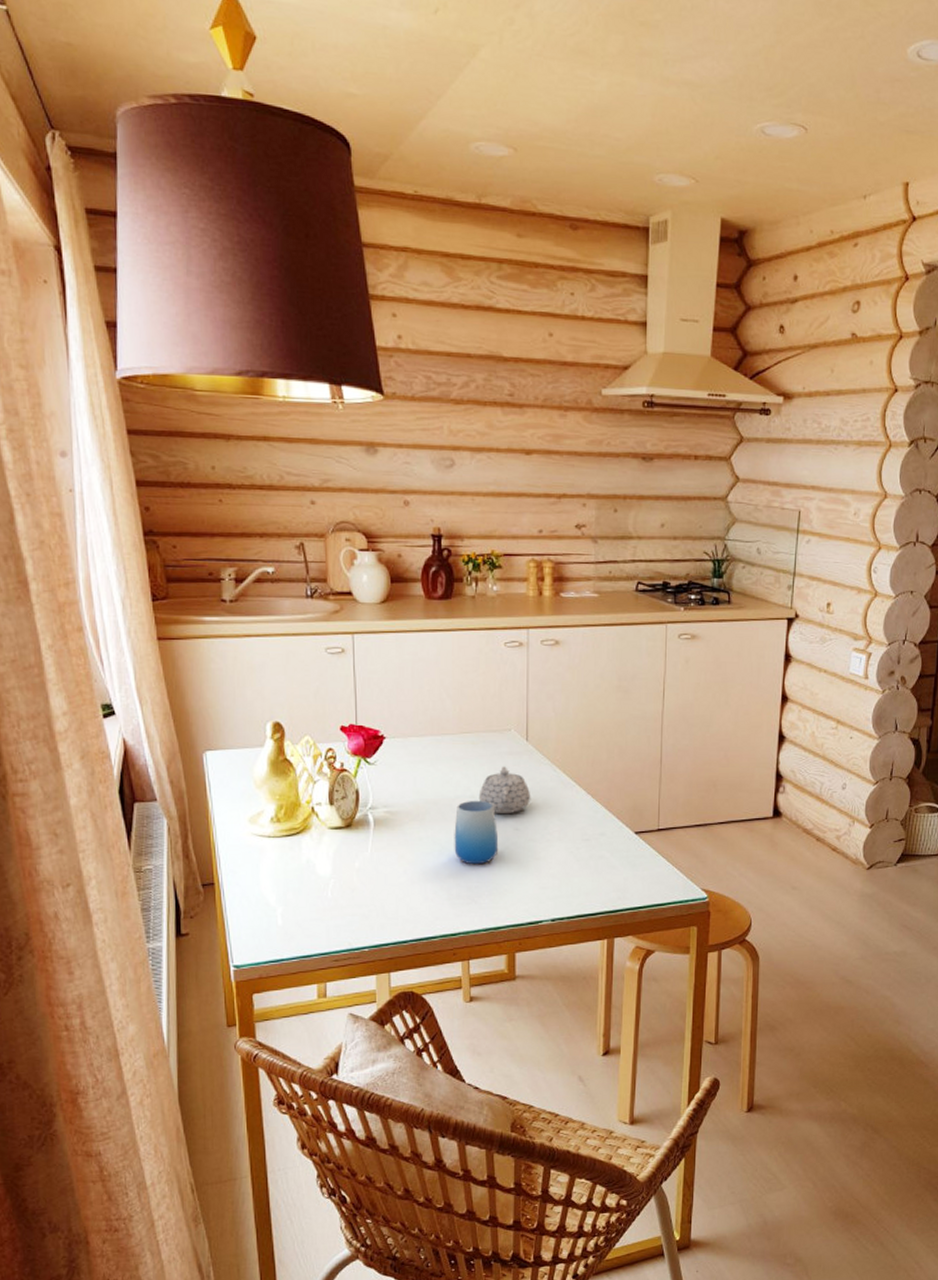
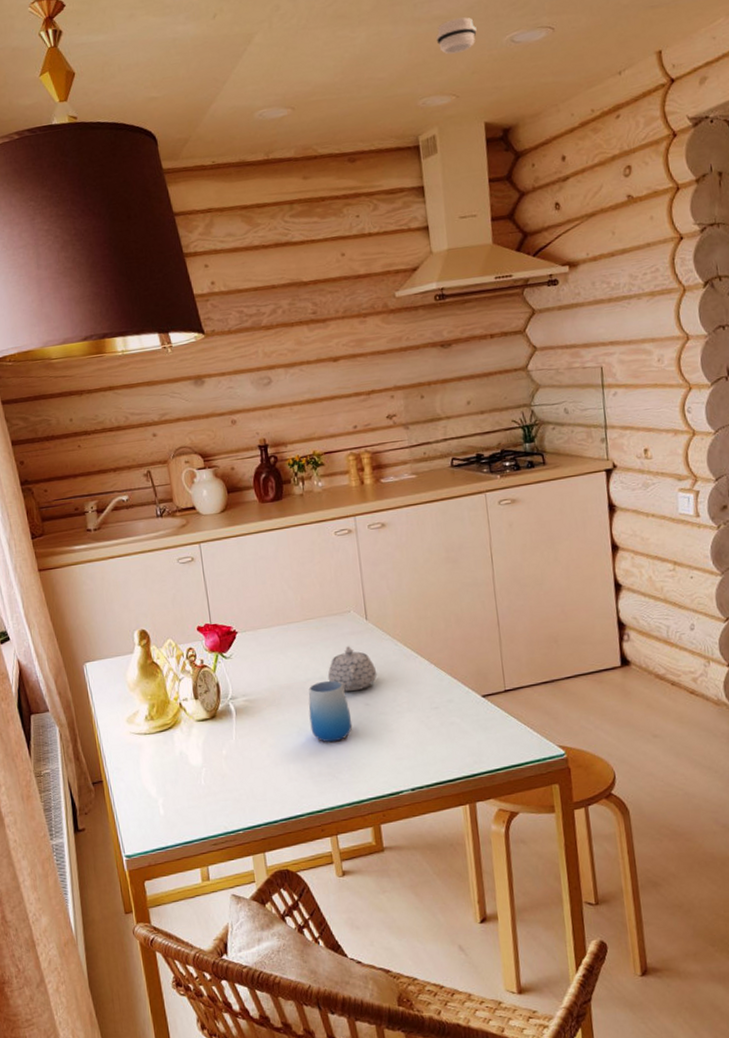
smoke detector: none [683,89,727,131] -> present [435,17,477,55]

